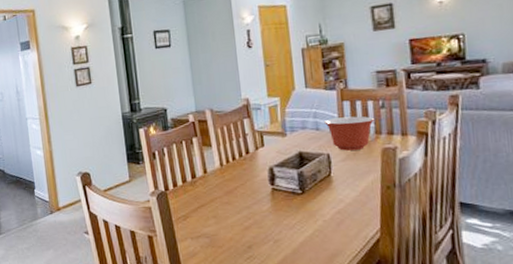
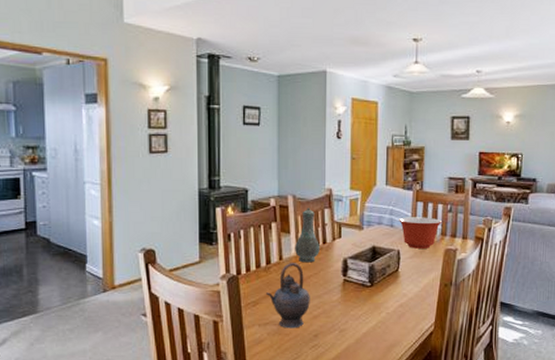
teapot: none [195,175,240,241] -> present [266,263,310,329]
vase: none [218,119,244,175] -> present [295,208,320,263]

